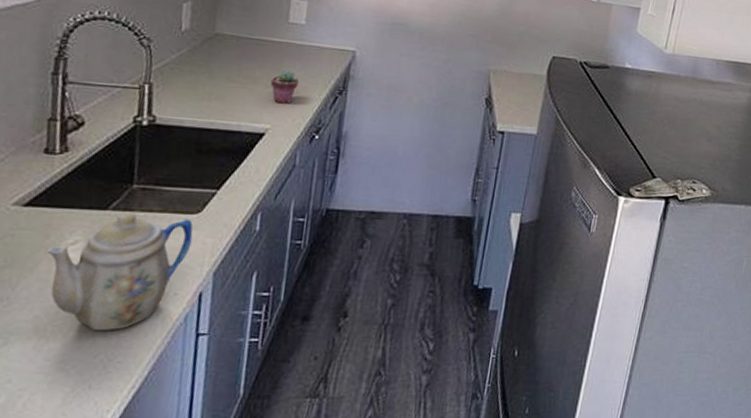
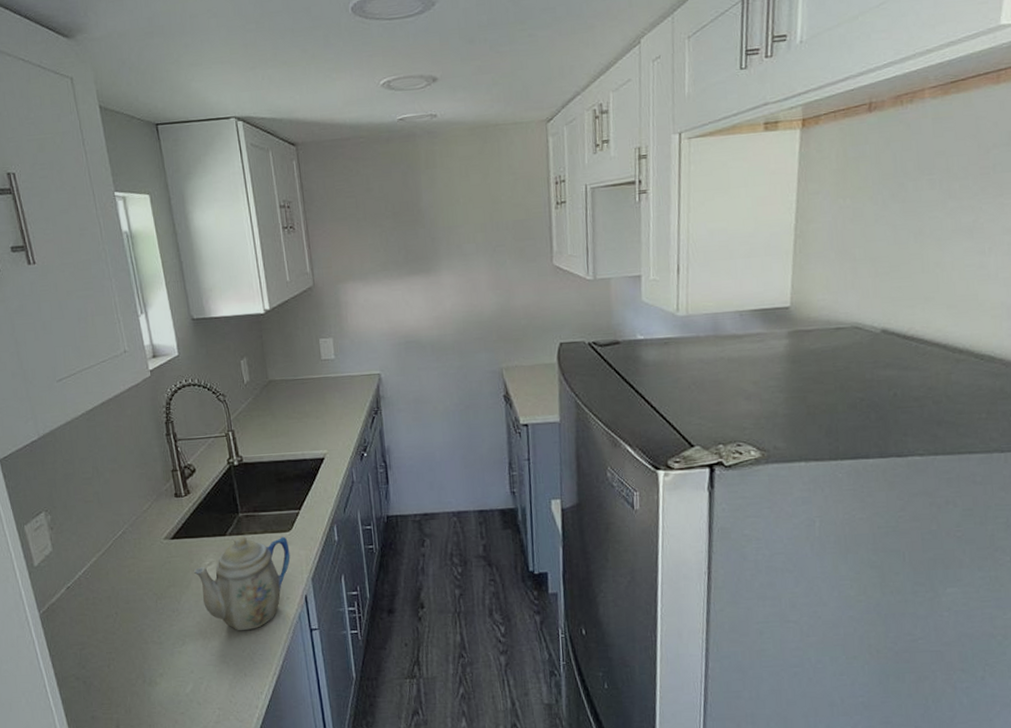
potted succulent: present [271,70,299,104] -> none [319,401,341,431]

